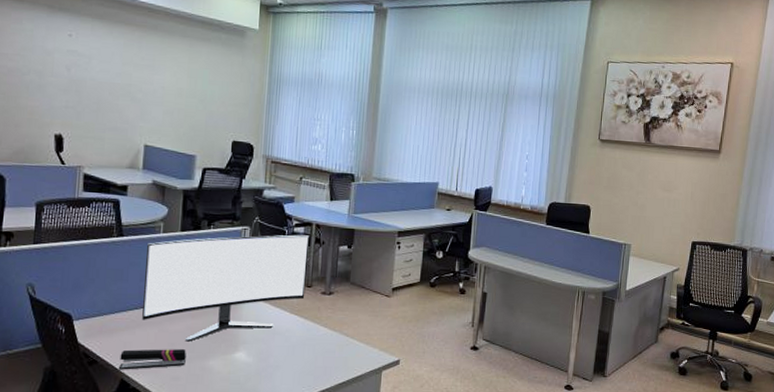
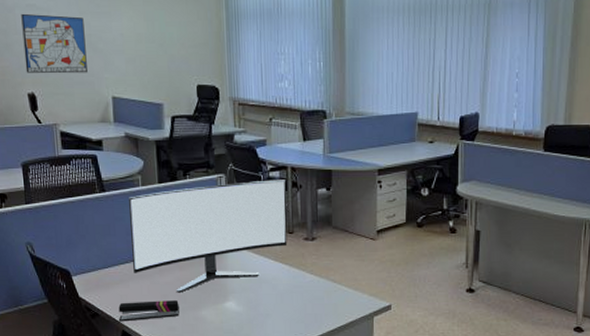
wall art: none [56,57,126,120] -> present [21,13,88,74]

